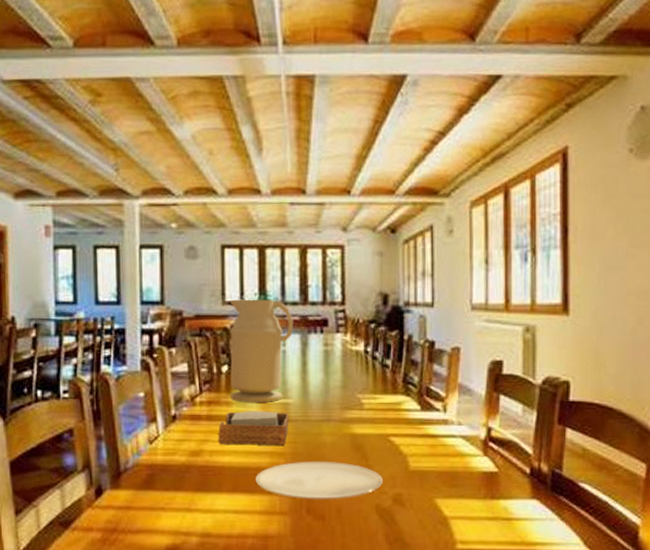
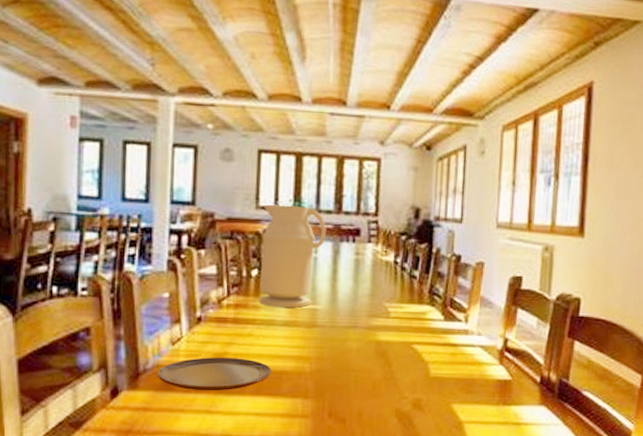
plate: none [137,455,248,488] -> present [157,357,272,390]
napkin holder: present [218,411,289,446] -> none [243,315,317,351]
plate: present [255,461,384,500] -> none [279,366,405,404]

